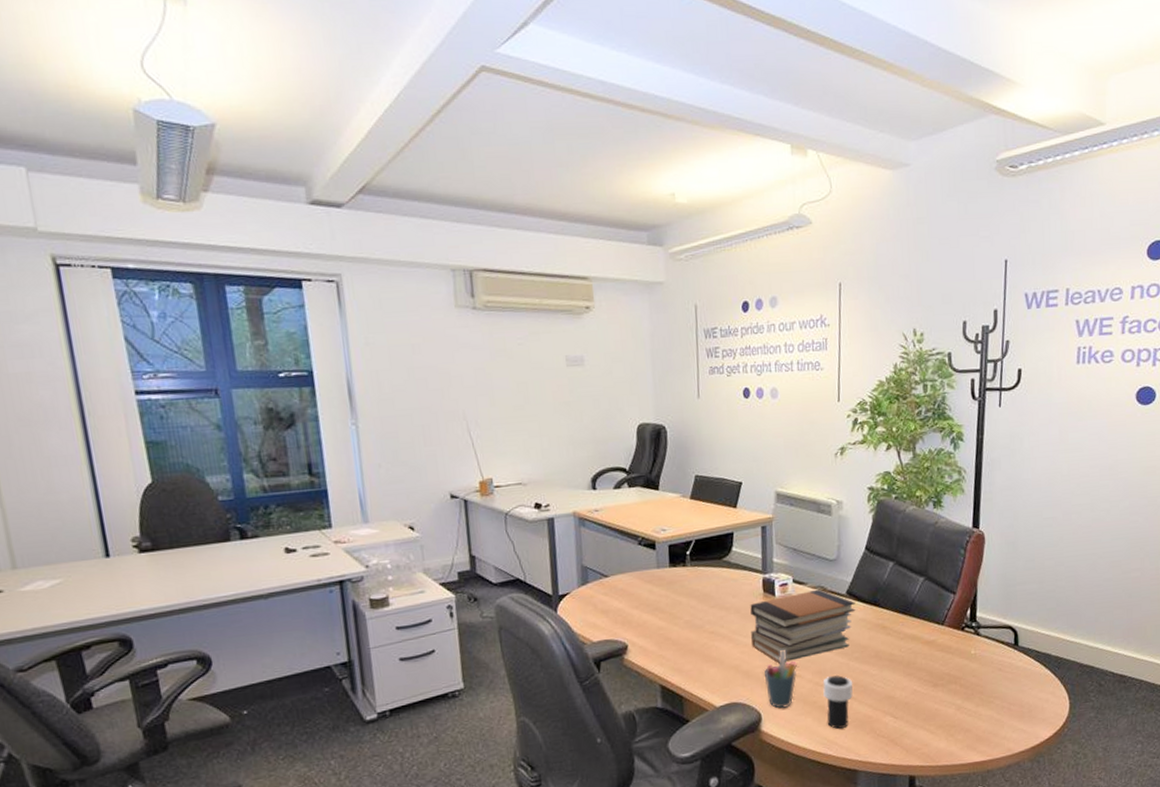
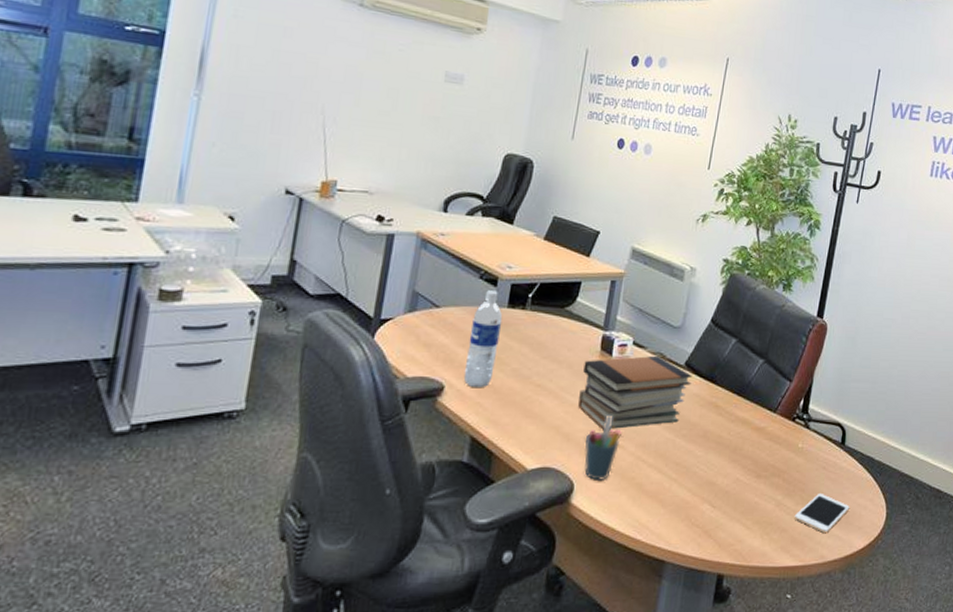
water bottle: none [640,553,669,643] -> present [463,290,503,388]
cup: present [822,675,853,729] -> none [642,450,676,511]
cell phone: none [976,692,1031,729] -> present [794,492,849,534]

